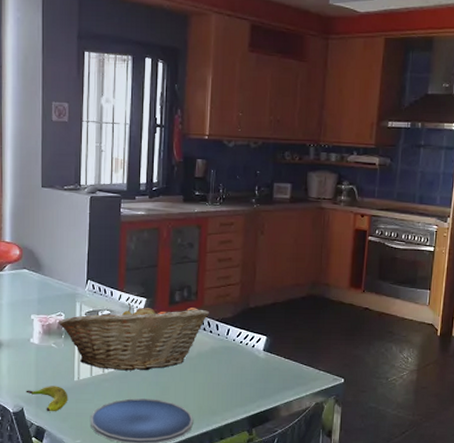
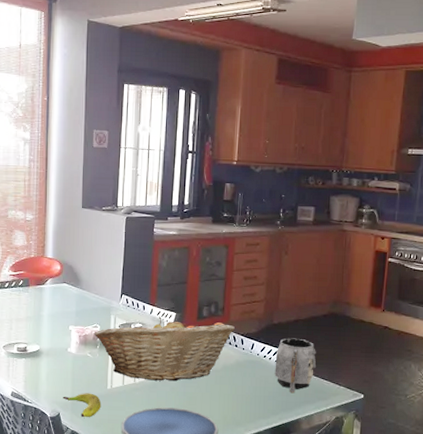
mug: none [252,322,295,380] -> present [274,338,317,394]

